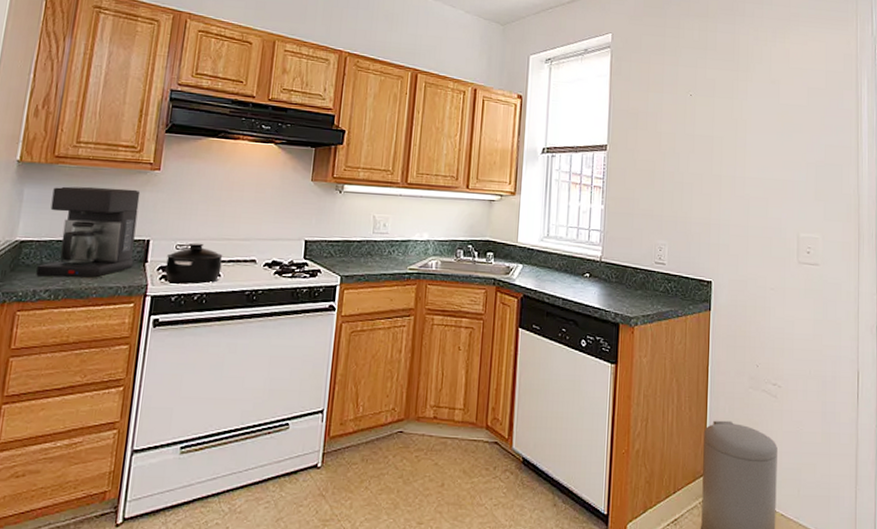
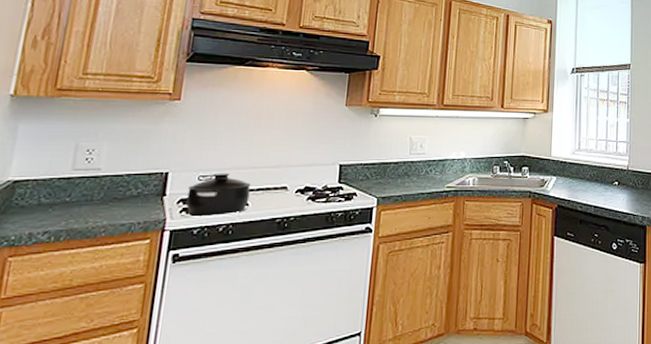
coffee maker: present [36,186,141,279] -> none [32,119,158,218]

